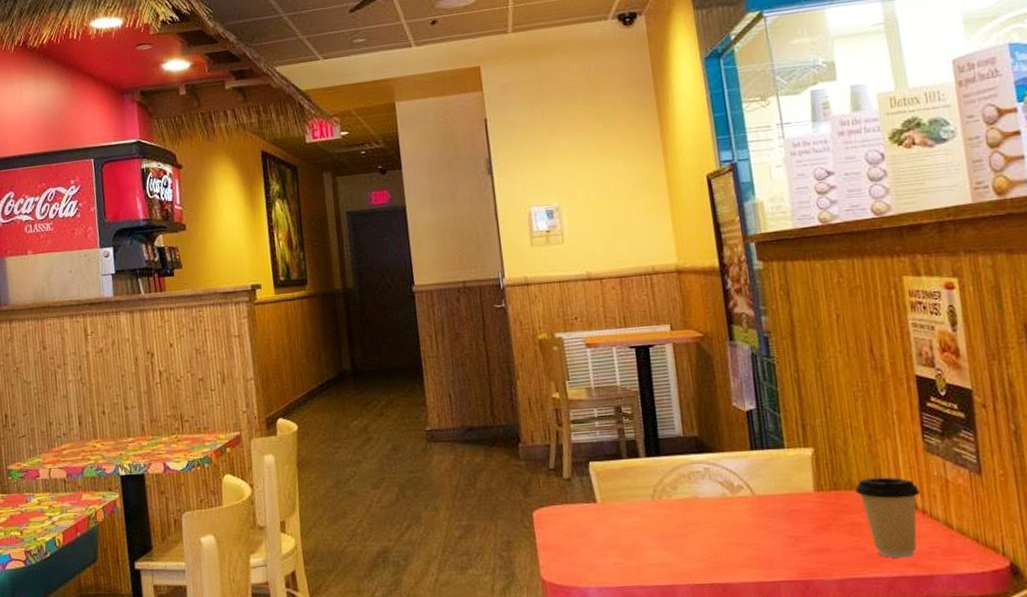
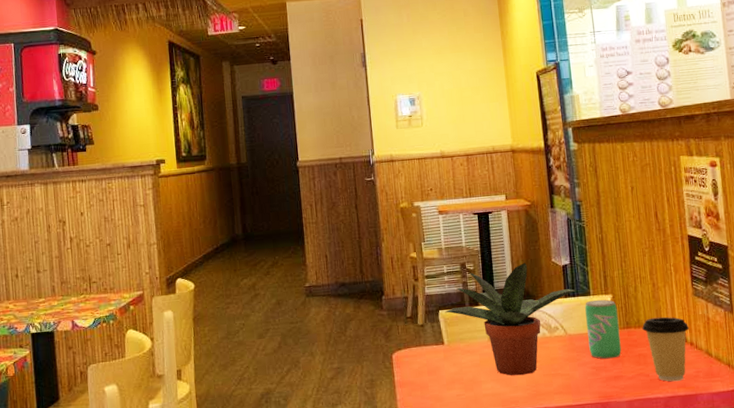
potted plant: none [596,407,766,543] -> present [445,263,577,376]
beverage can: none [777,453,828,527] -> present [585,299,622,359]

